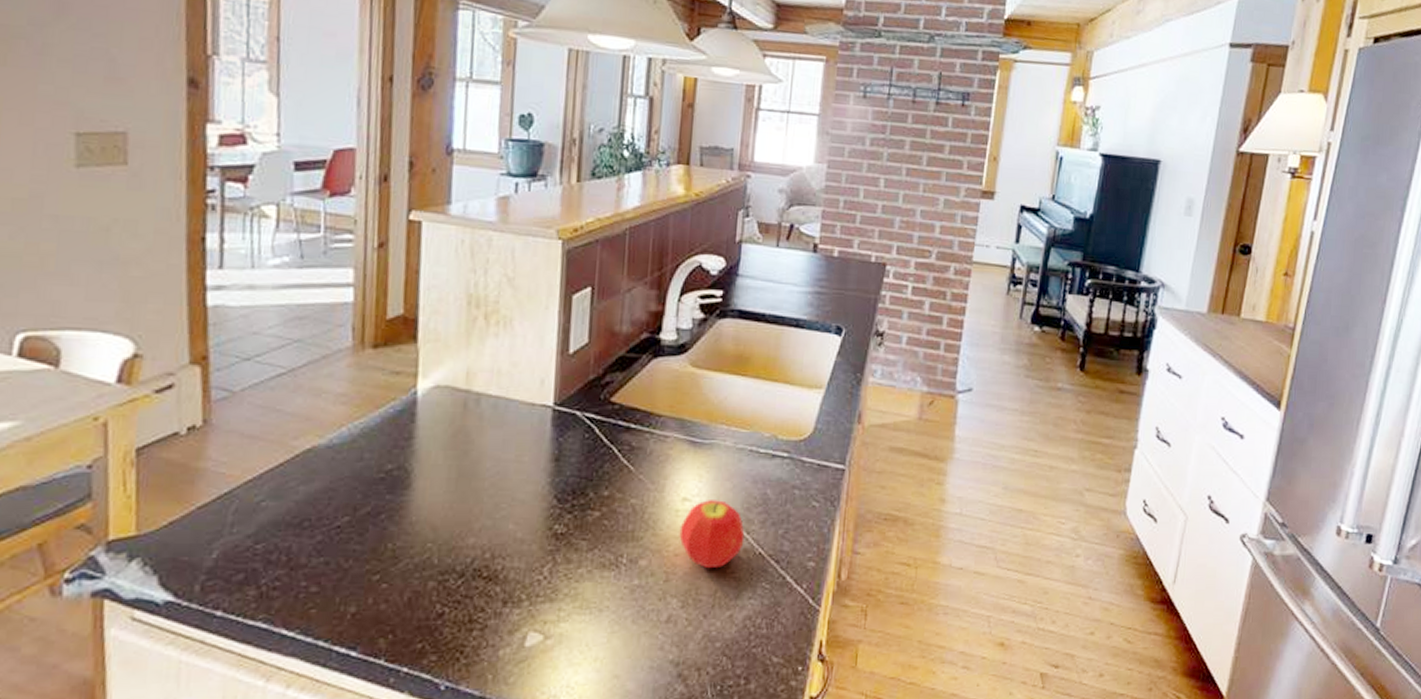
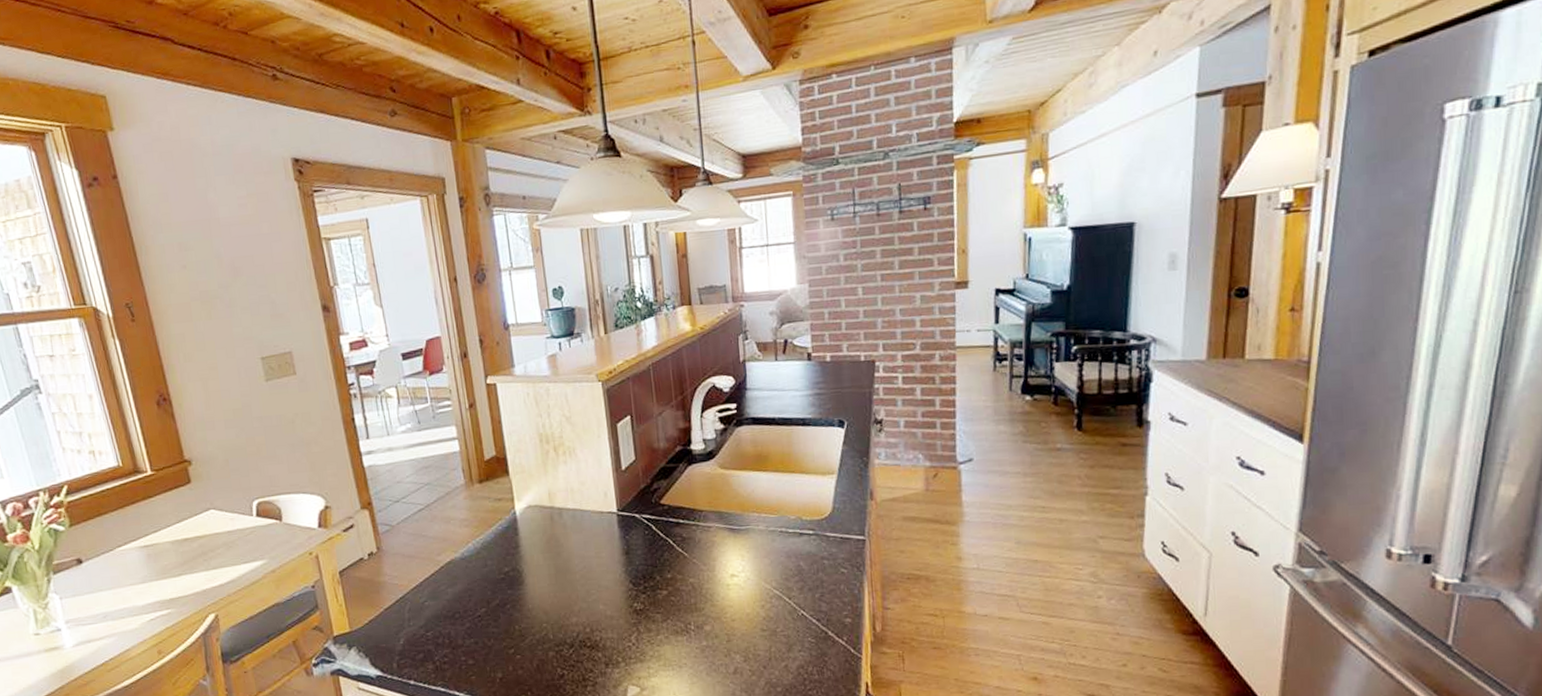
fruit: present [679,500,745,569] -> none [732,574,788,630]

